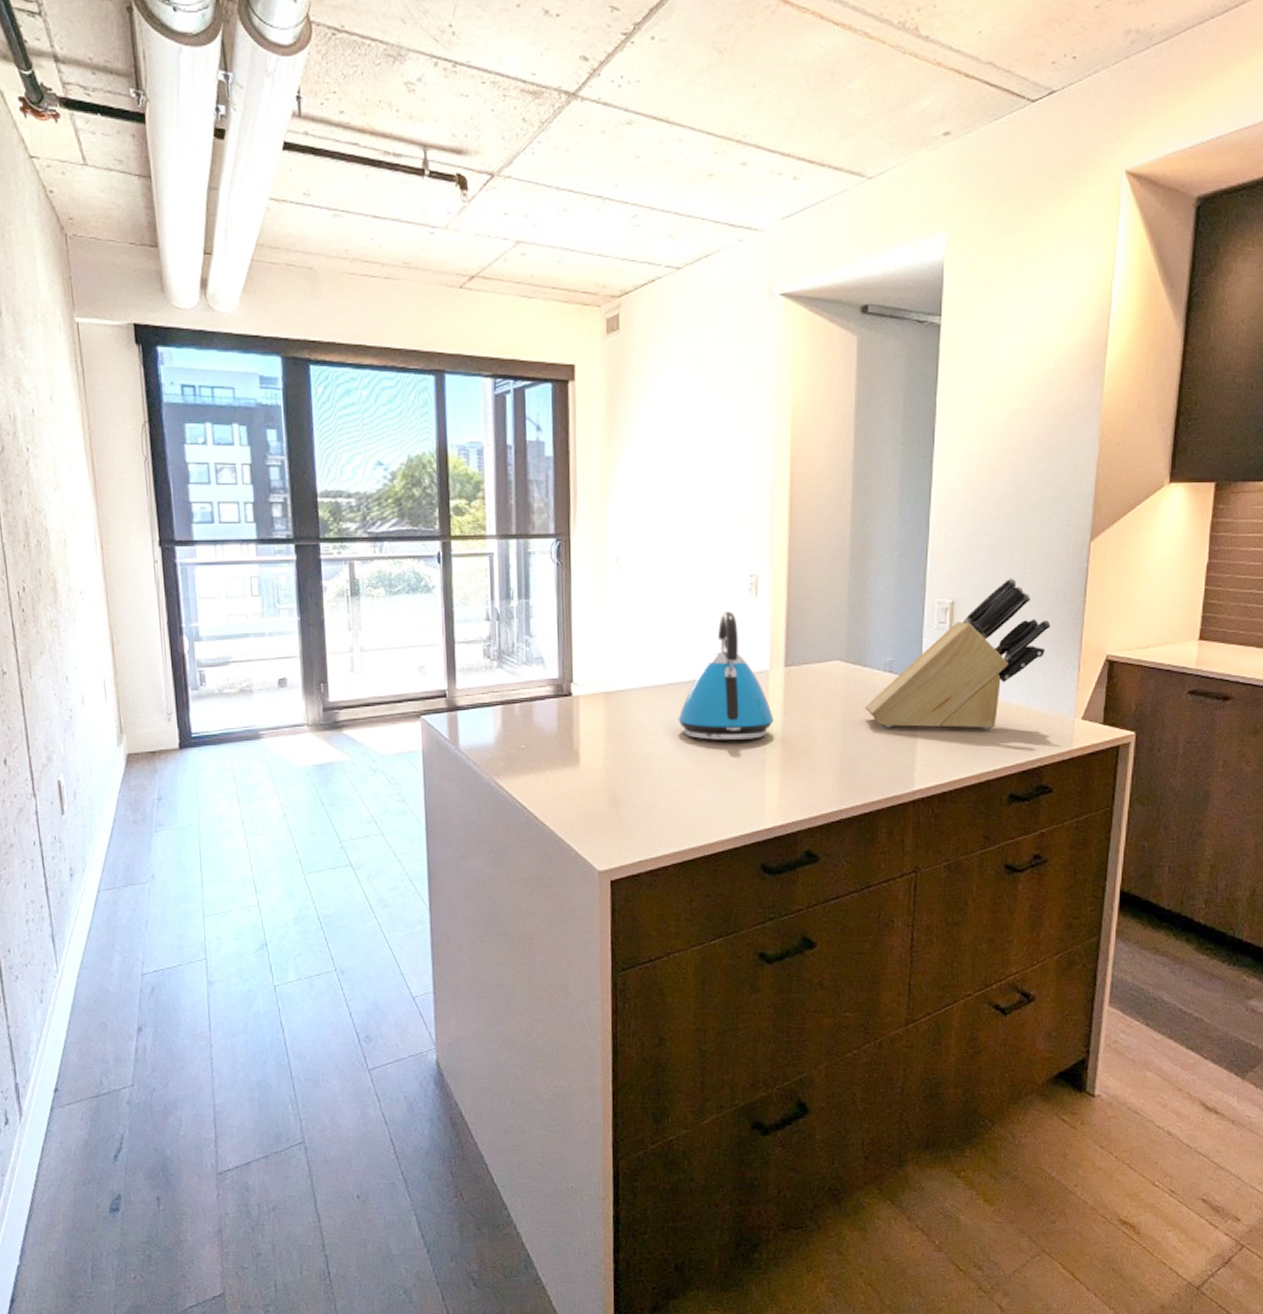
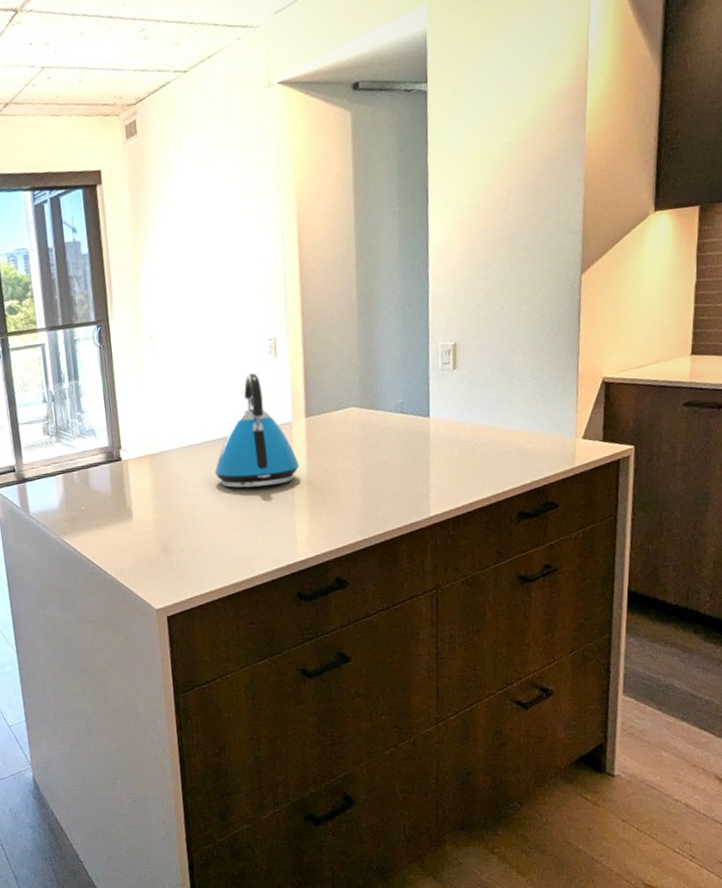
knife block: present [865,578,1051,730] -> none [381,316,548,463]

